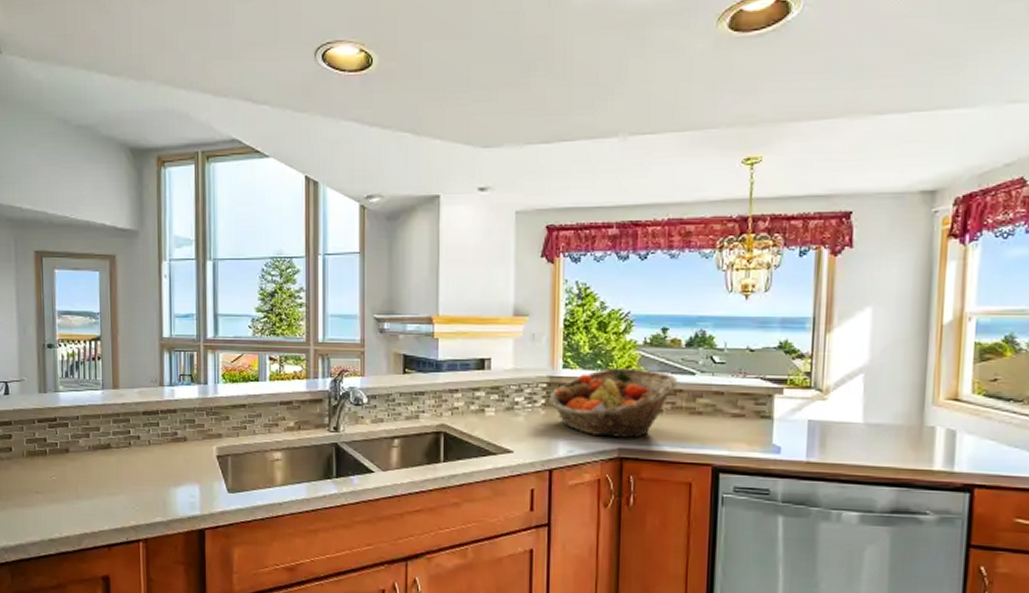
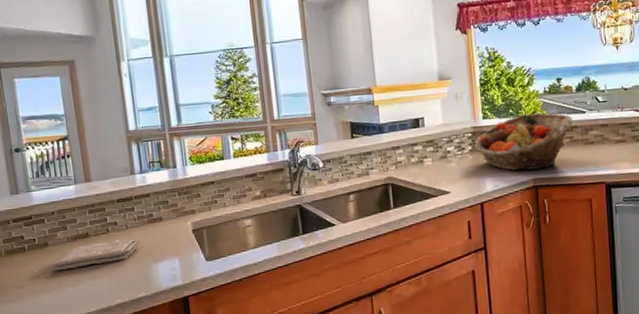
washcloth: none [70,455,161,481] -> present [51,239,140,271]

